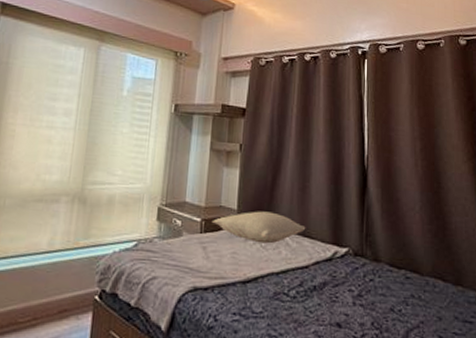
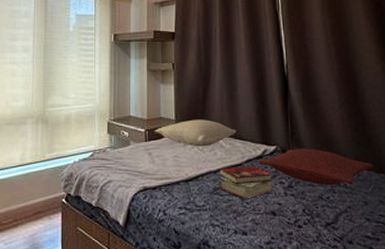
book: none [281,268,341,308] -> present [219,166,273,199]
pillow: none [328,252,451,297] -> present [259,148,373,185]

